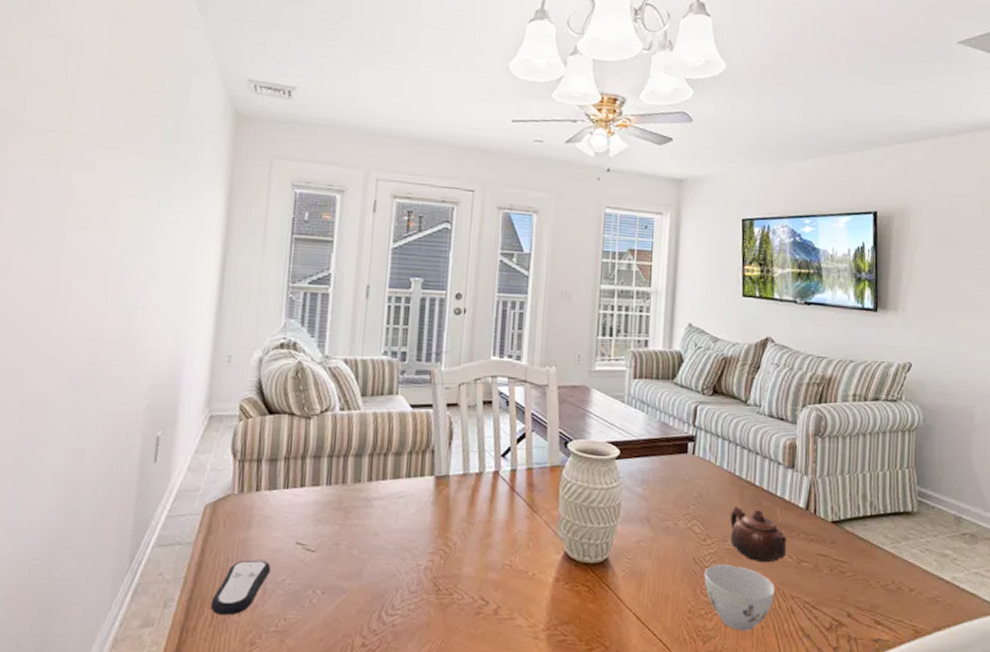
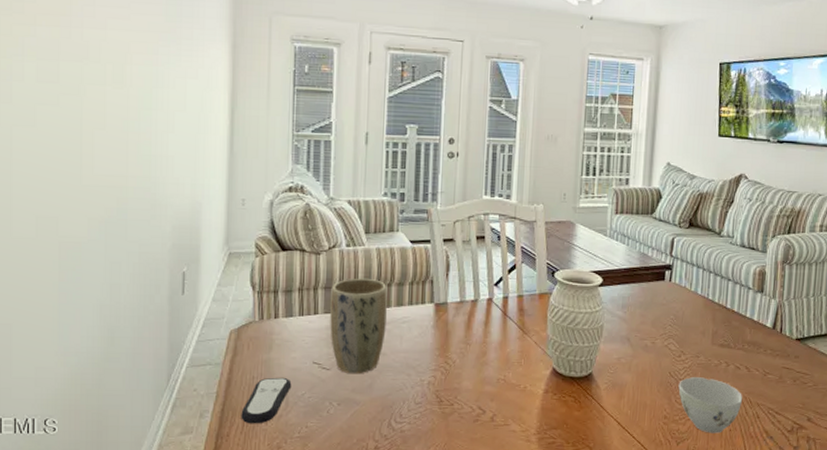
plant pot: none [317,446,383,557] -> present [330,278,387,374]
teapot: present [730,507,787,563] -> none [703,327,755,375]

